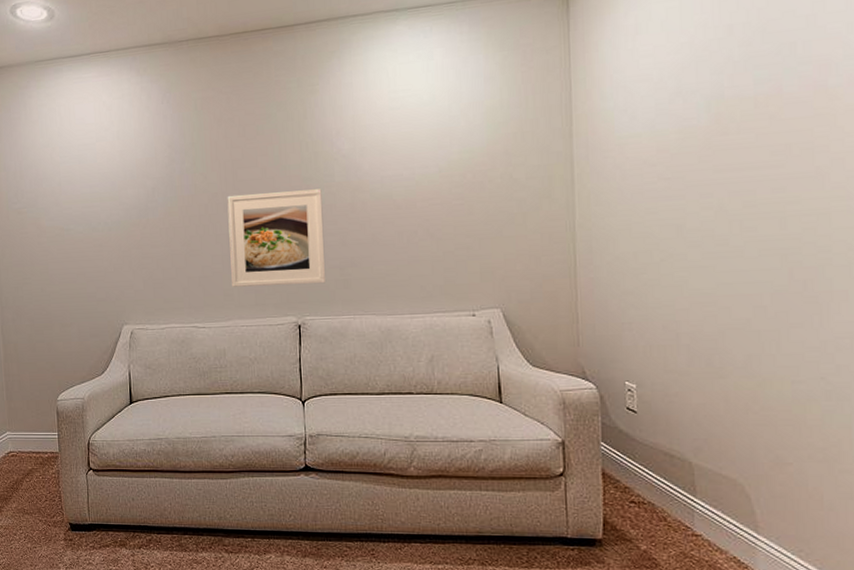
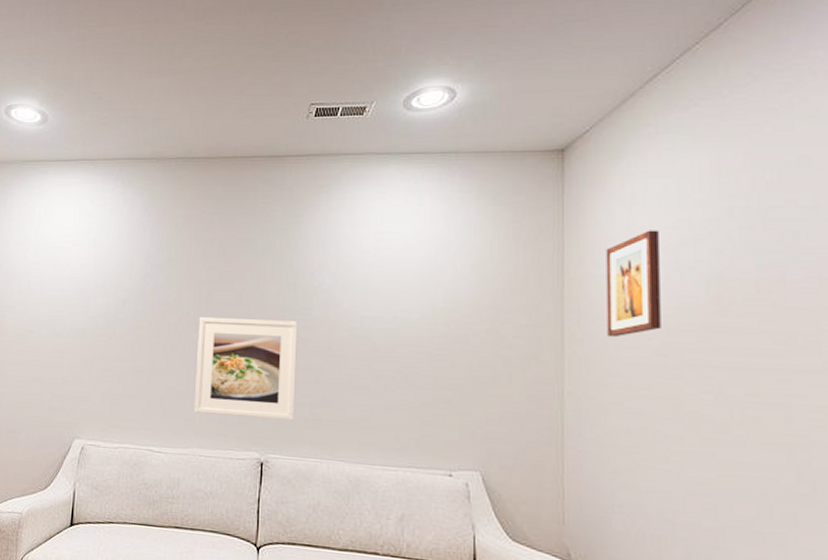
wall art: none [611,57,665,168] -> present [606,230,661,338]

